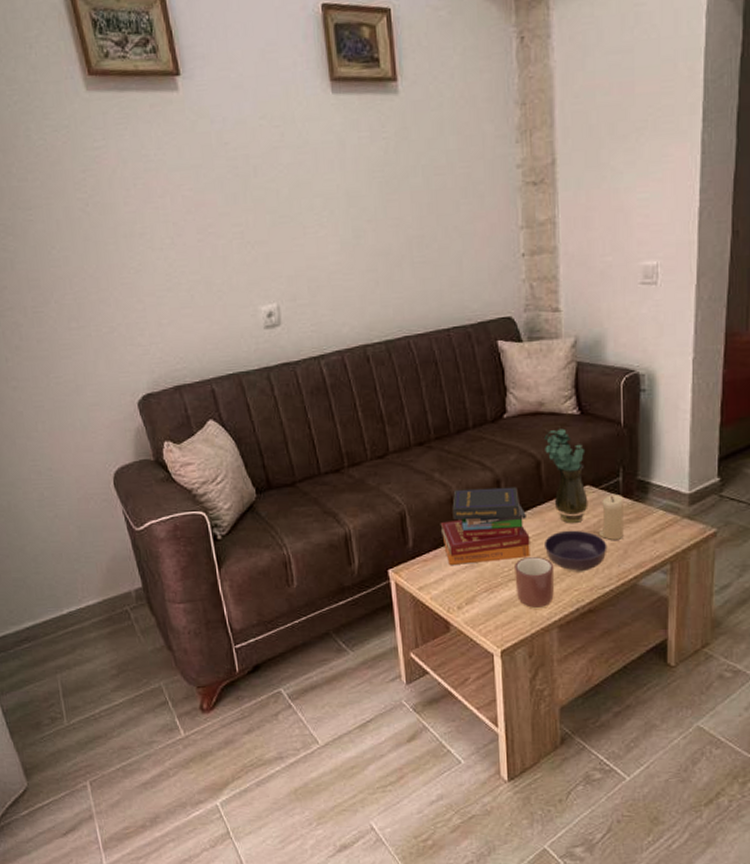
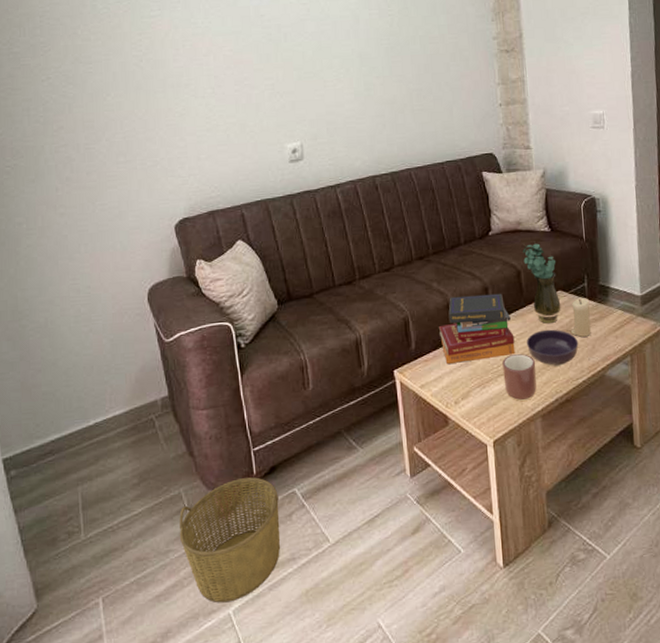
basket: none [161,675,268,795] -> present [179,477,281,603]

